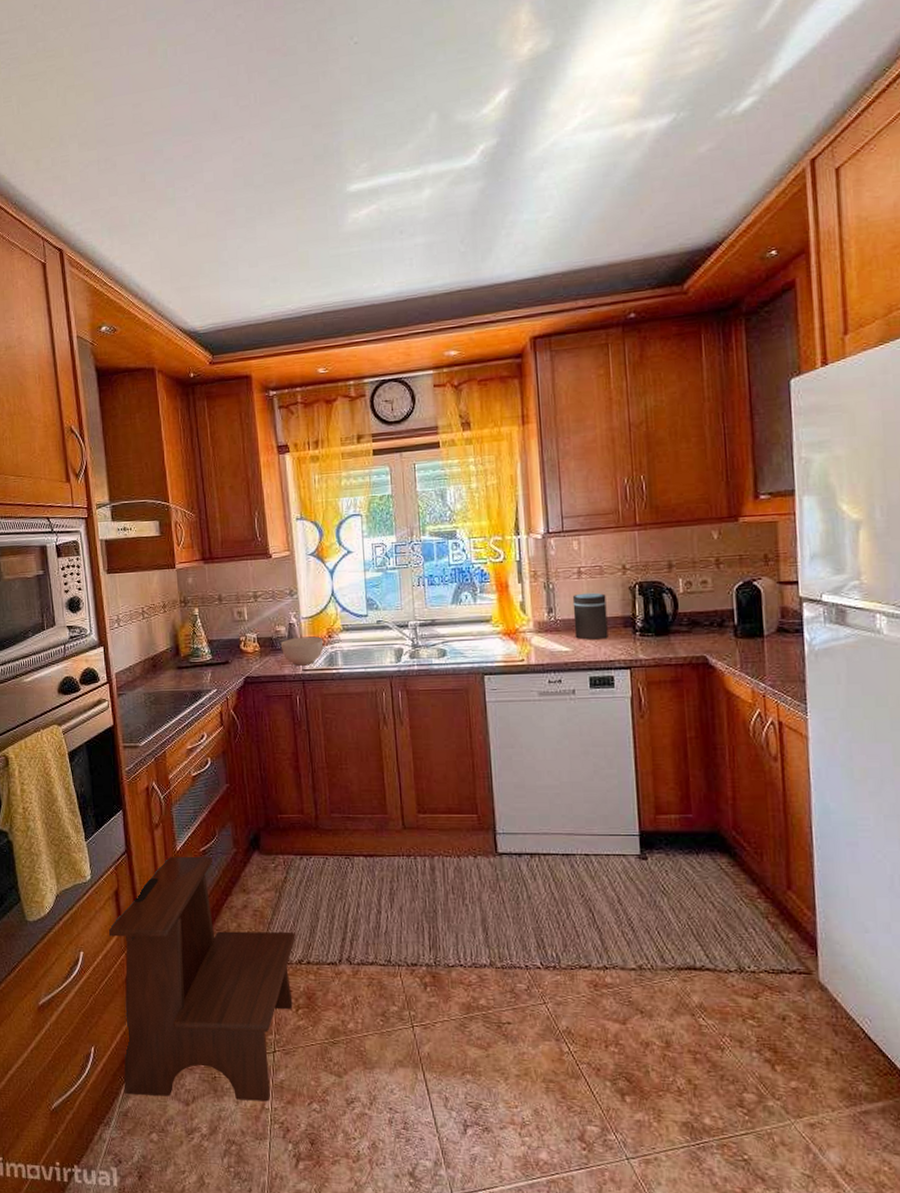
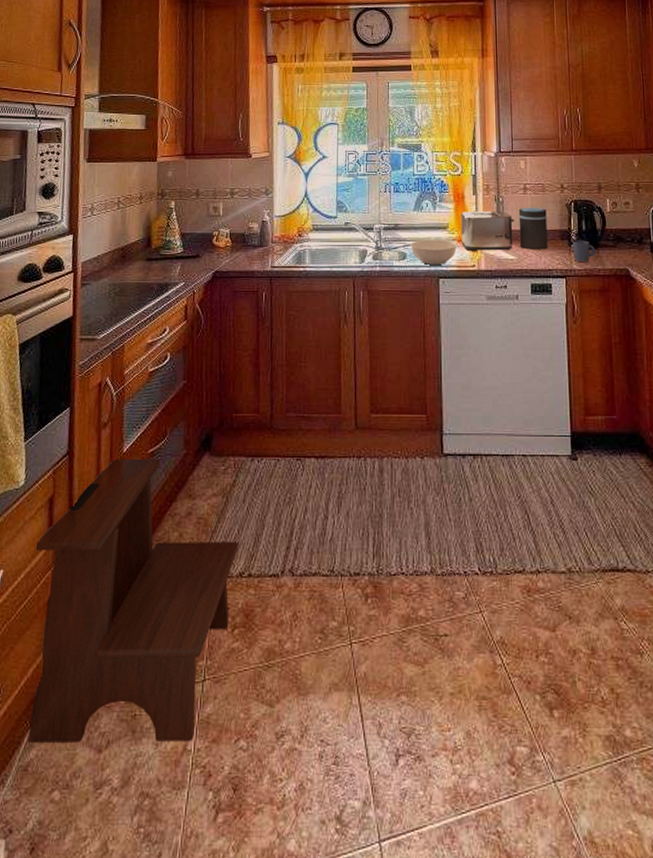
bowl: present [280,636,324,666] -> none [252,234,294,262]
bowl: none [450,633,503,661] -> present [411,239,458,265]
toaster: none [505,599,569,644] -> present [461,210,515,251]
mug: none [638,626,665,652] -> present [572,240,595,263]

